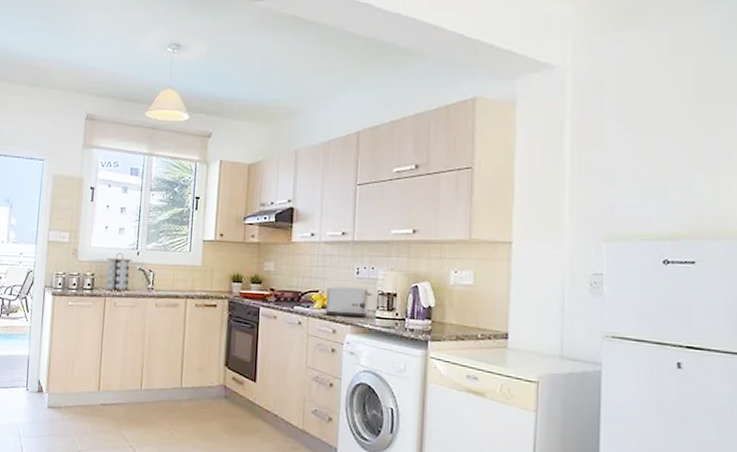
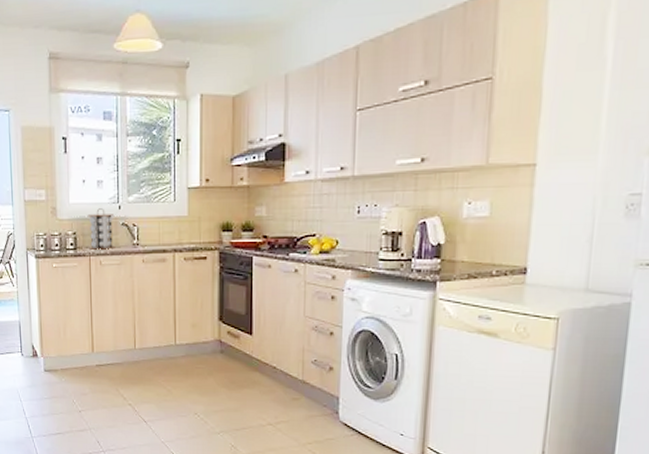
toaster: present [325,285,372,318] -> none [323,227,375,261]

